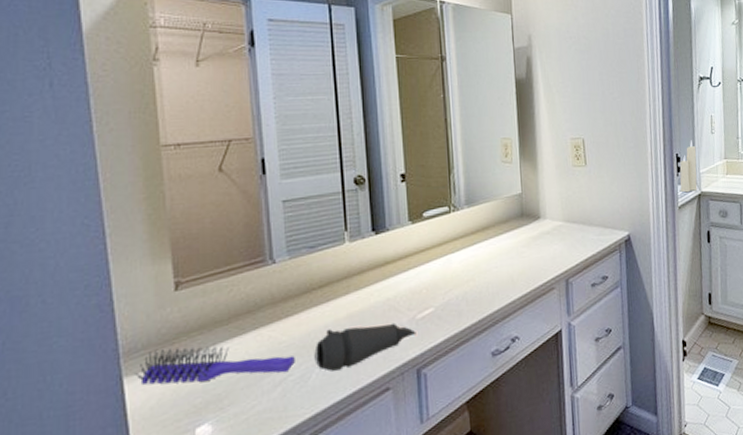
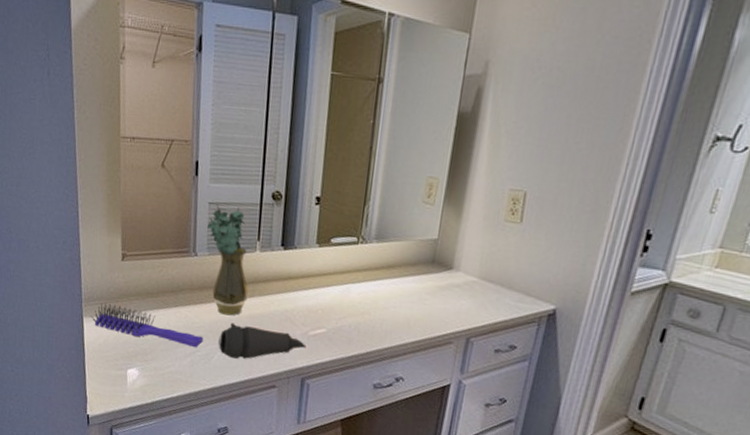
vase: none [284,199,343,323] -> present [207,203,249,316]
candle: present [679,140,698,193] -> none [639,216,680,279]

